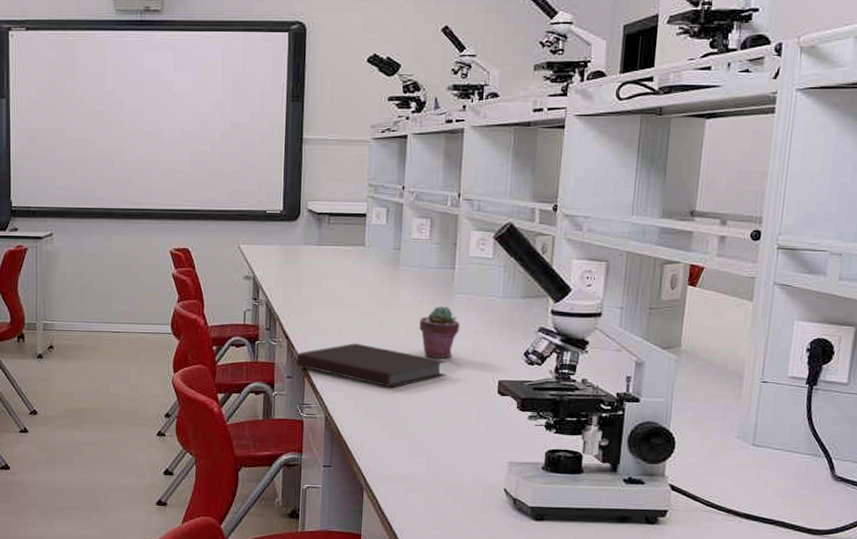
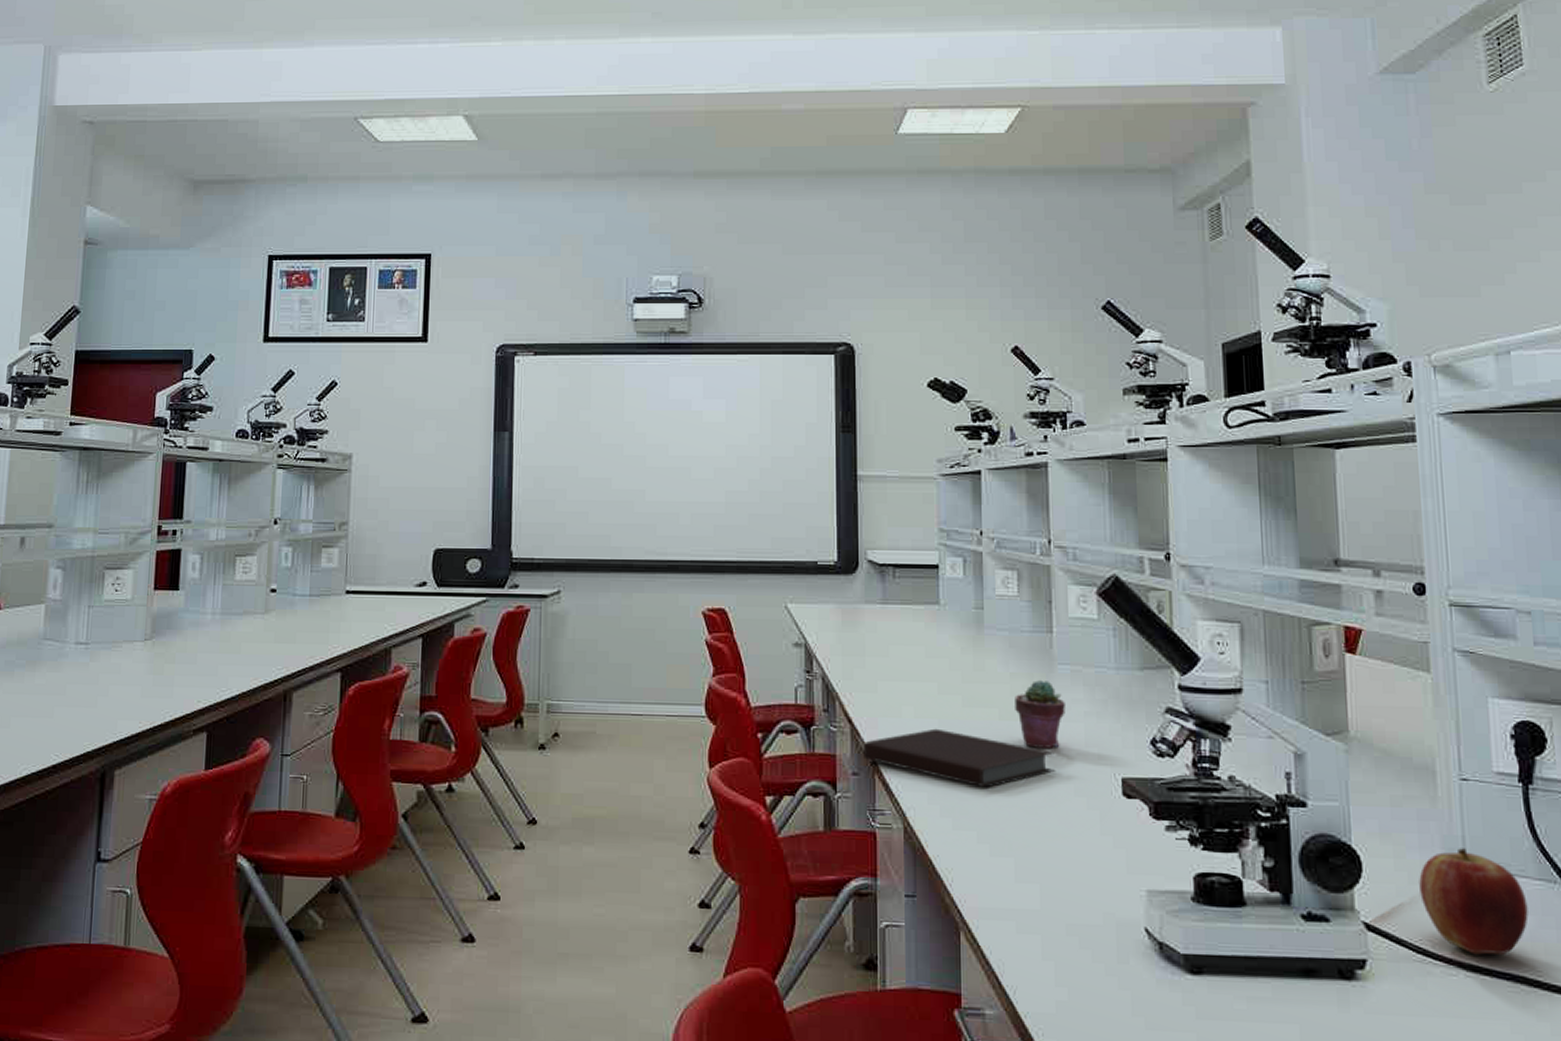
apple: none [715,432,796,507] -> present [1419,848,1529,956]

